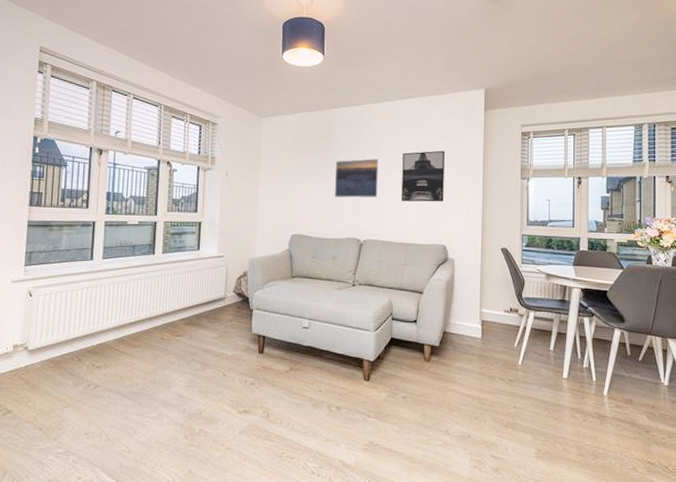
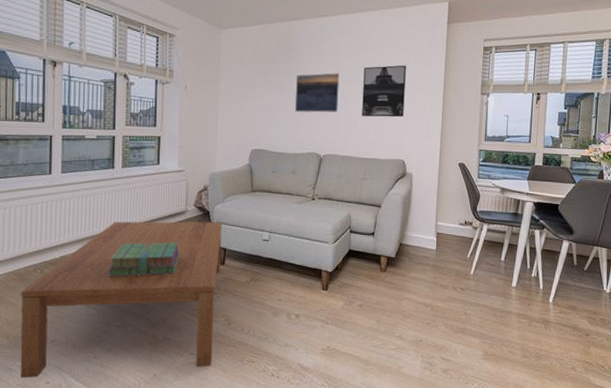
coffee table: none [51,308,261,474] -> present [20,221,222,379]
stack of books: none [145,329,217,366] -> present [108,242,179,277]

